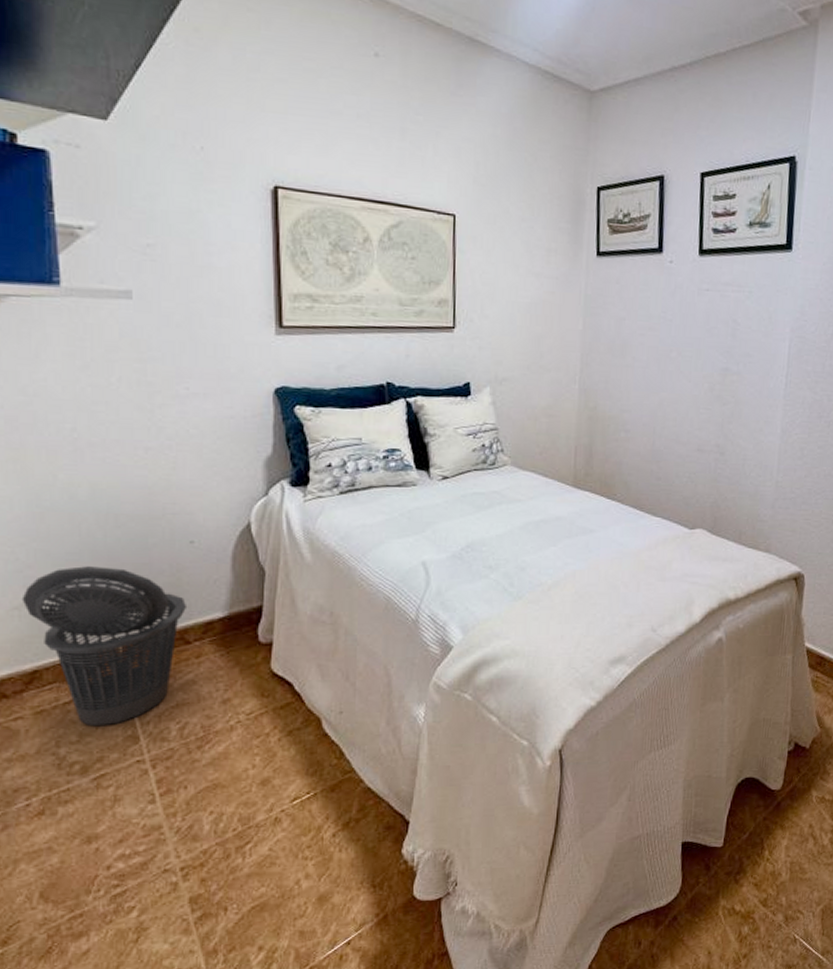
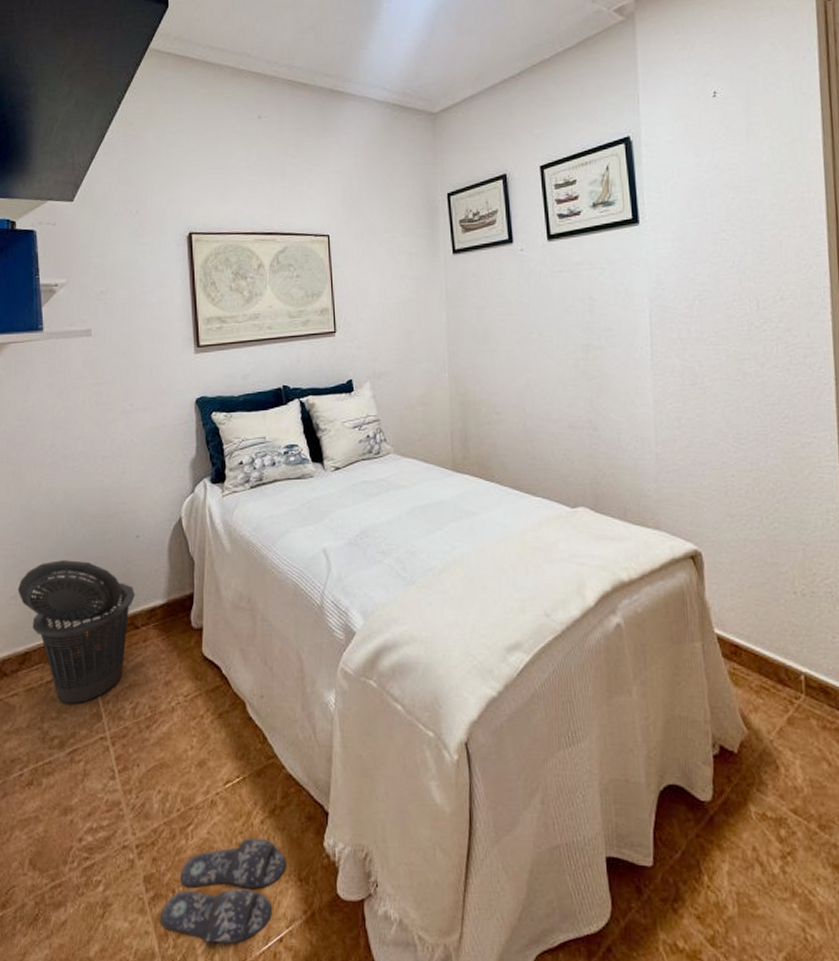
slippers: none [209,850,359,954] -> present [160,837,286,944]

